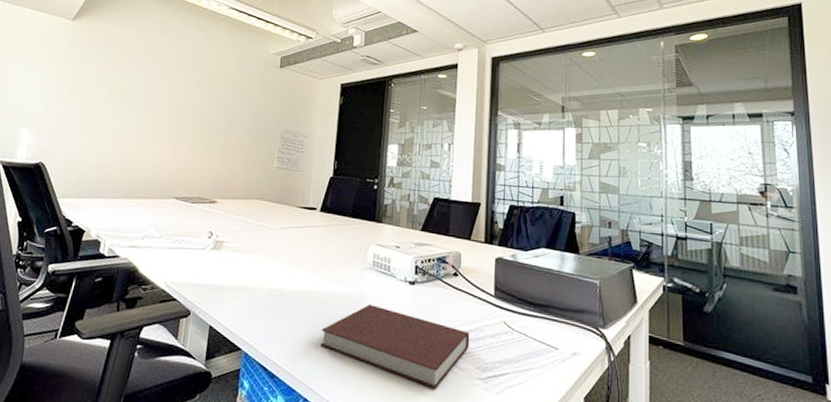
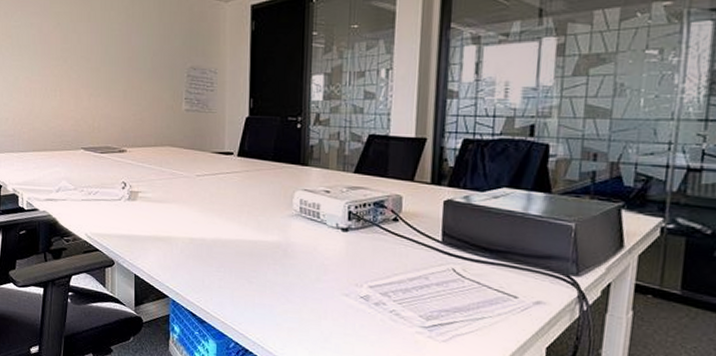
notebook: present [320,304,470,389] -> none [247,252,413,336]

